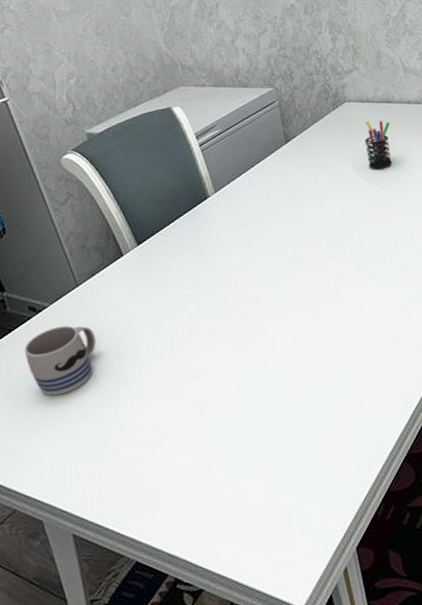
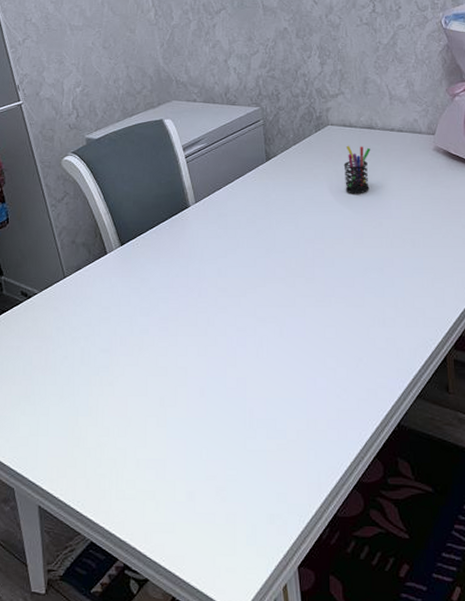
mug: present [24,325,96,396] -> none [13,313,76,376]

